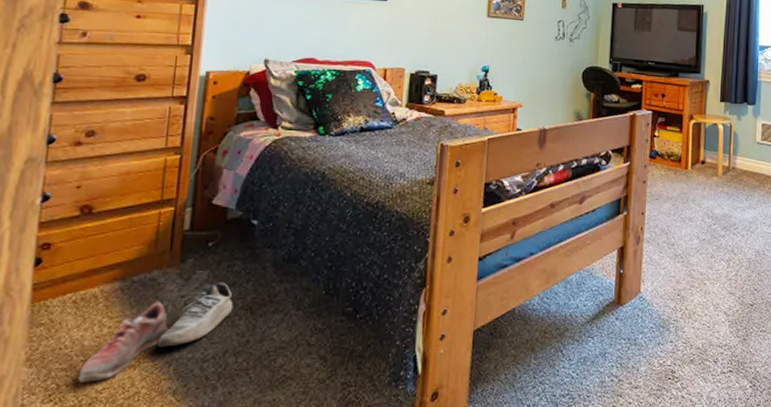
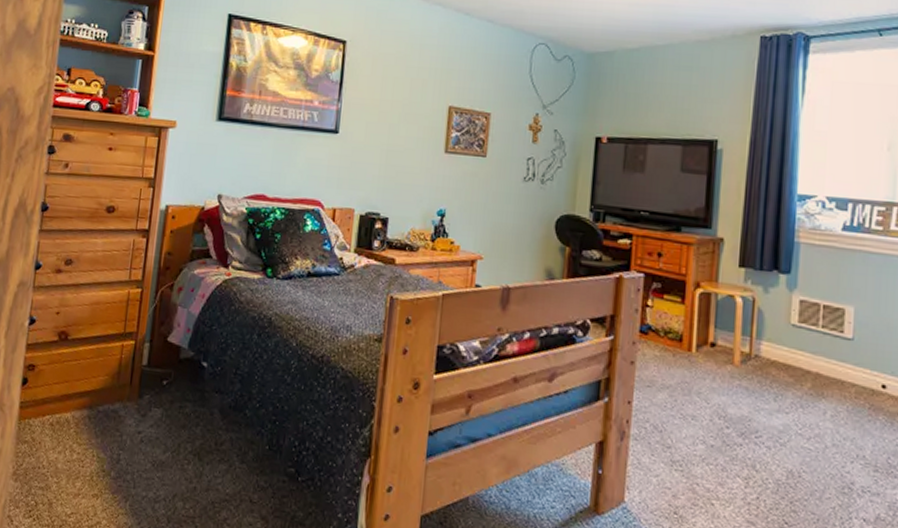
athletic shoe: present [78,302,170,382] -> none [52,434,128,505]
athletic shoe: present [157,282,234,347] -> none [116,422,183,482]

